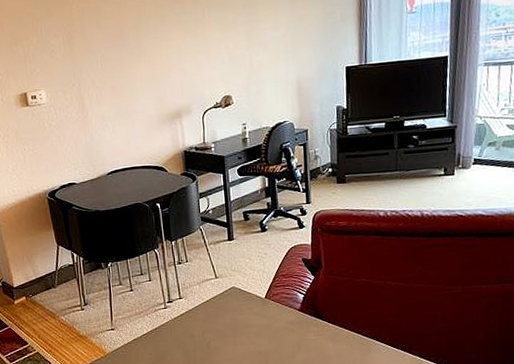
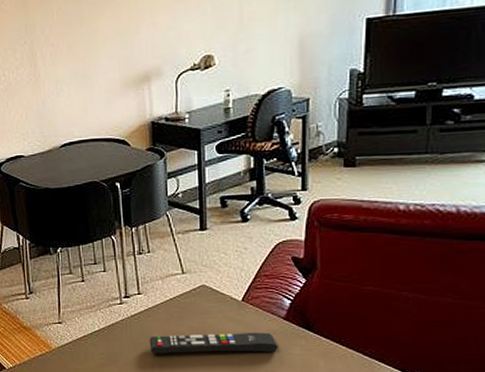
remote control: none [190,323,296,350] -> present [149,332,278,354]

